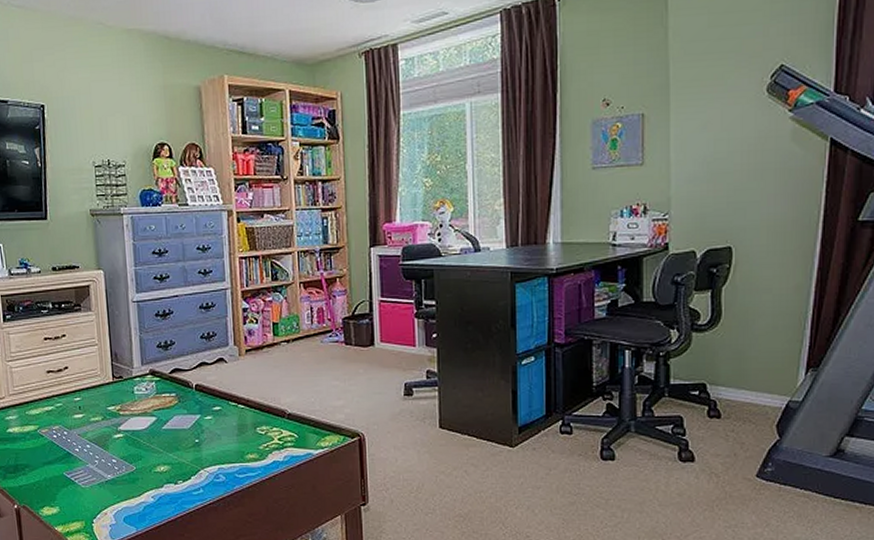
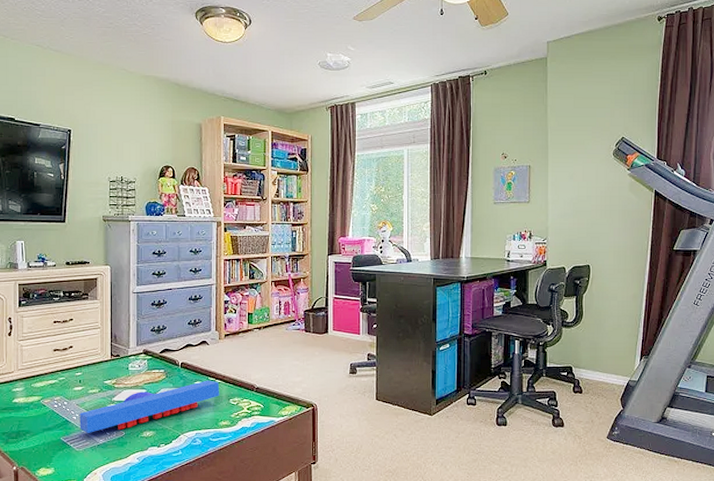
scrub brush: none [82,405,244,467] -> present [79,380,220,433]

